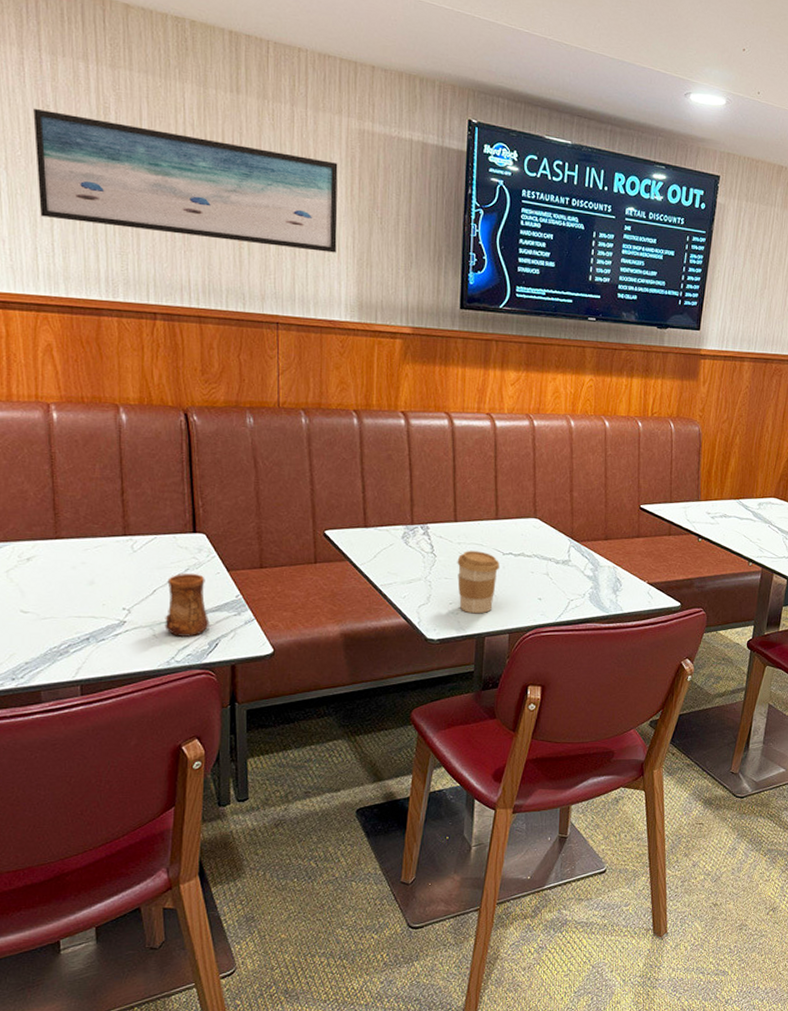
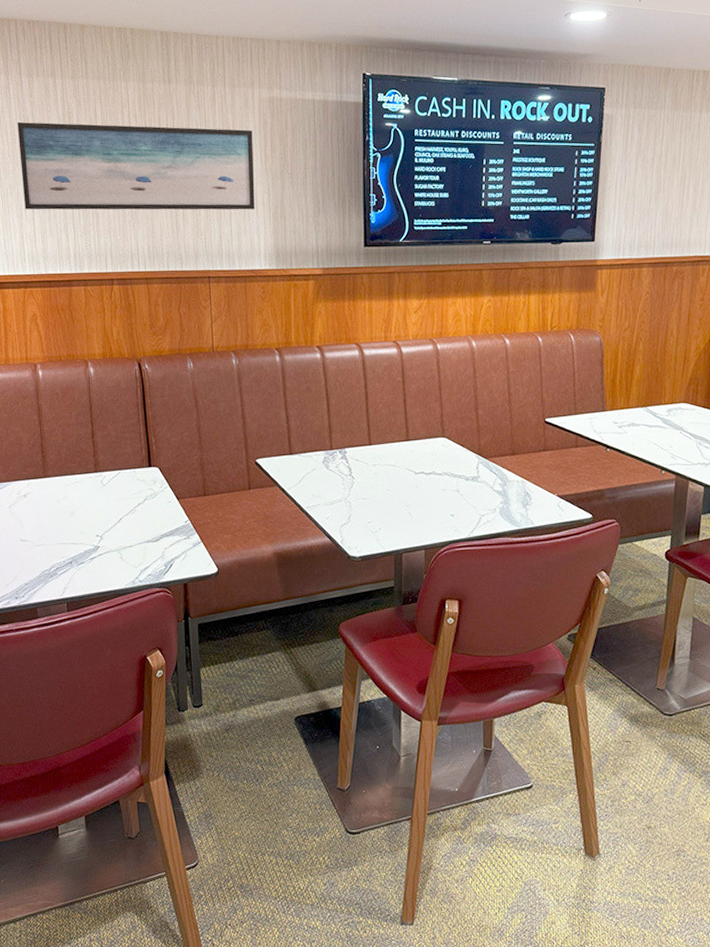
cup: present [165,574,210,637] -> none [129,503,165,559]
coffee cup: present [457,551,500,614] -> none [373,472,412,532]

